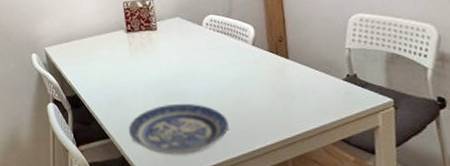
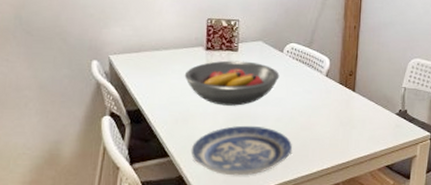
fruit bowl: none [111,39,203,85] -> present [184,60,280,106]

